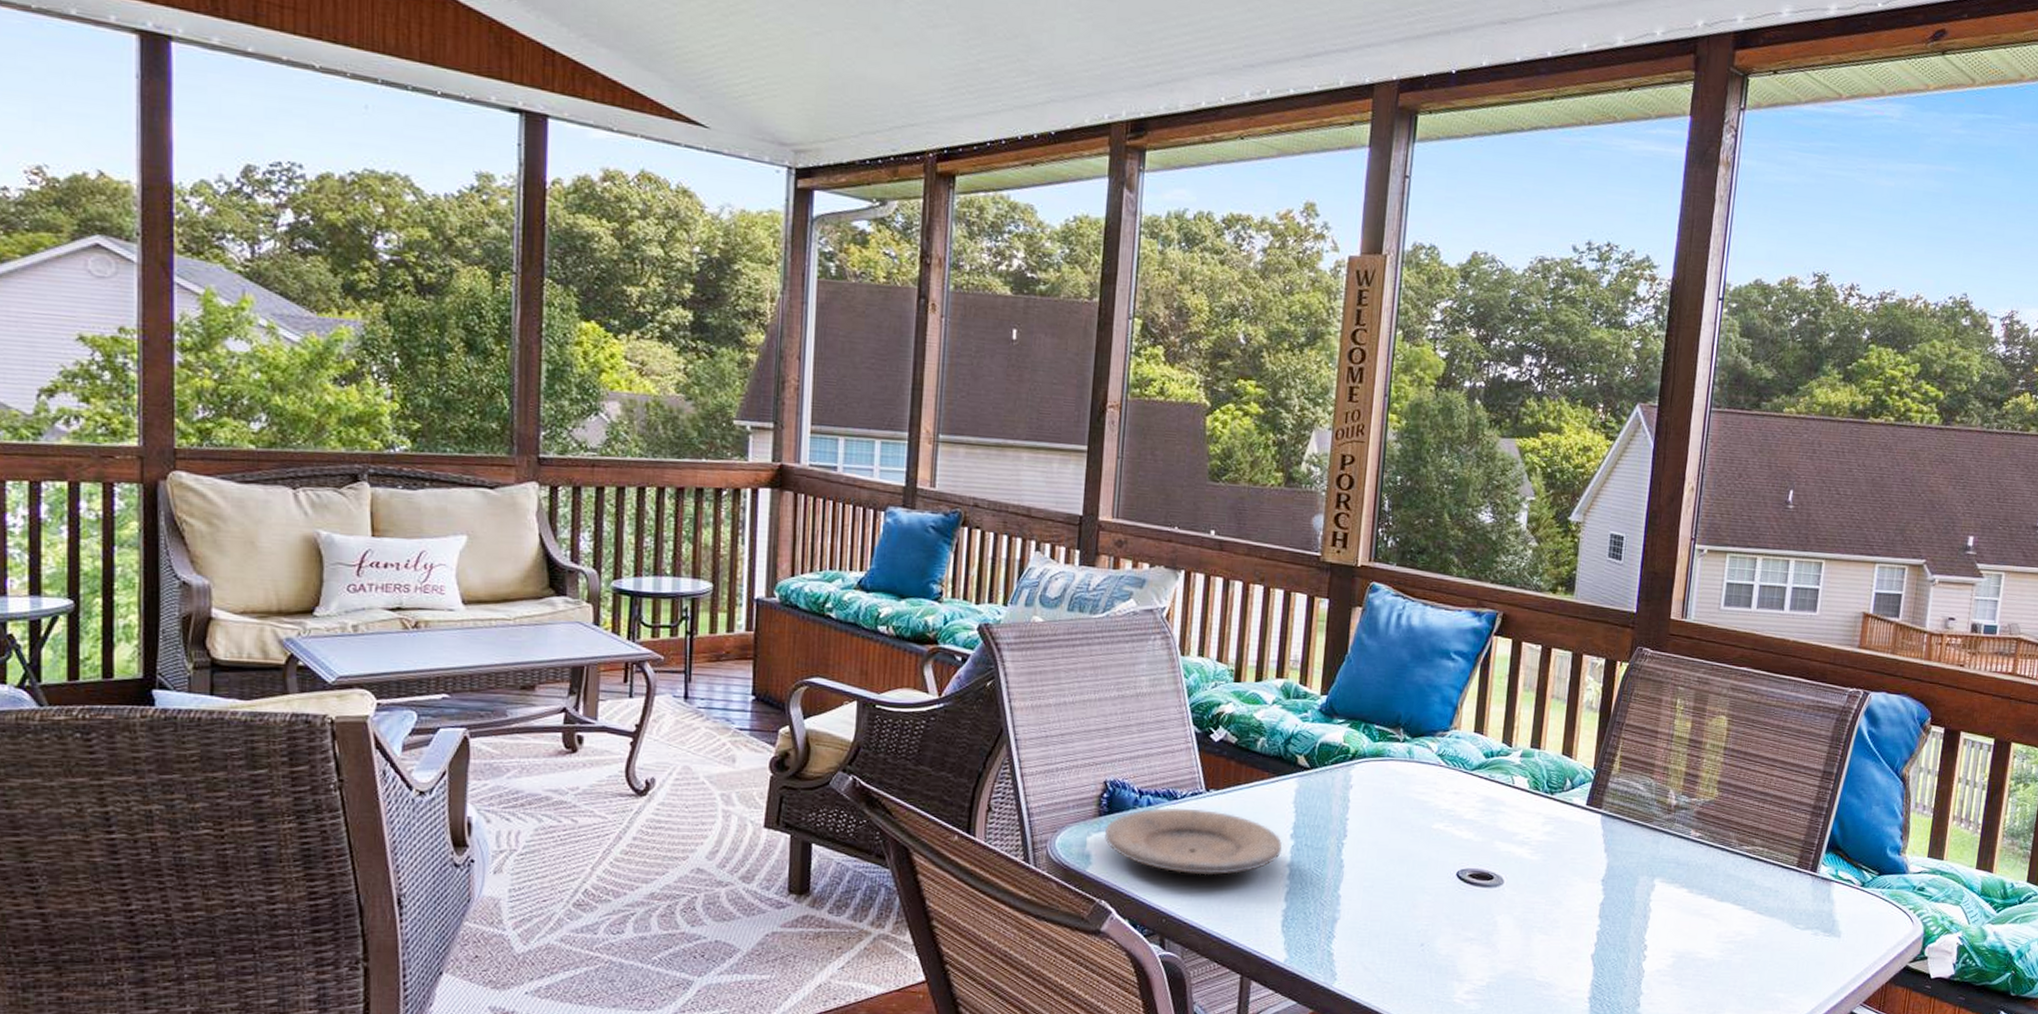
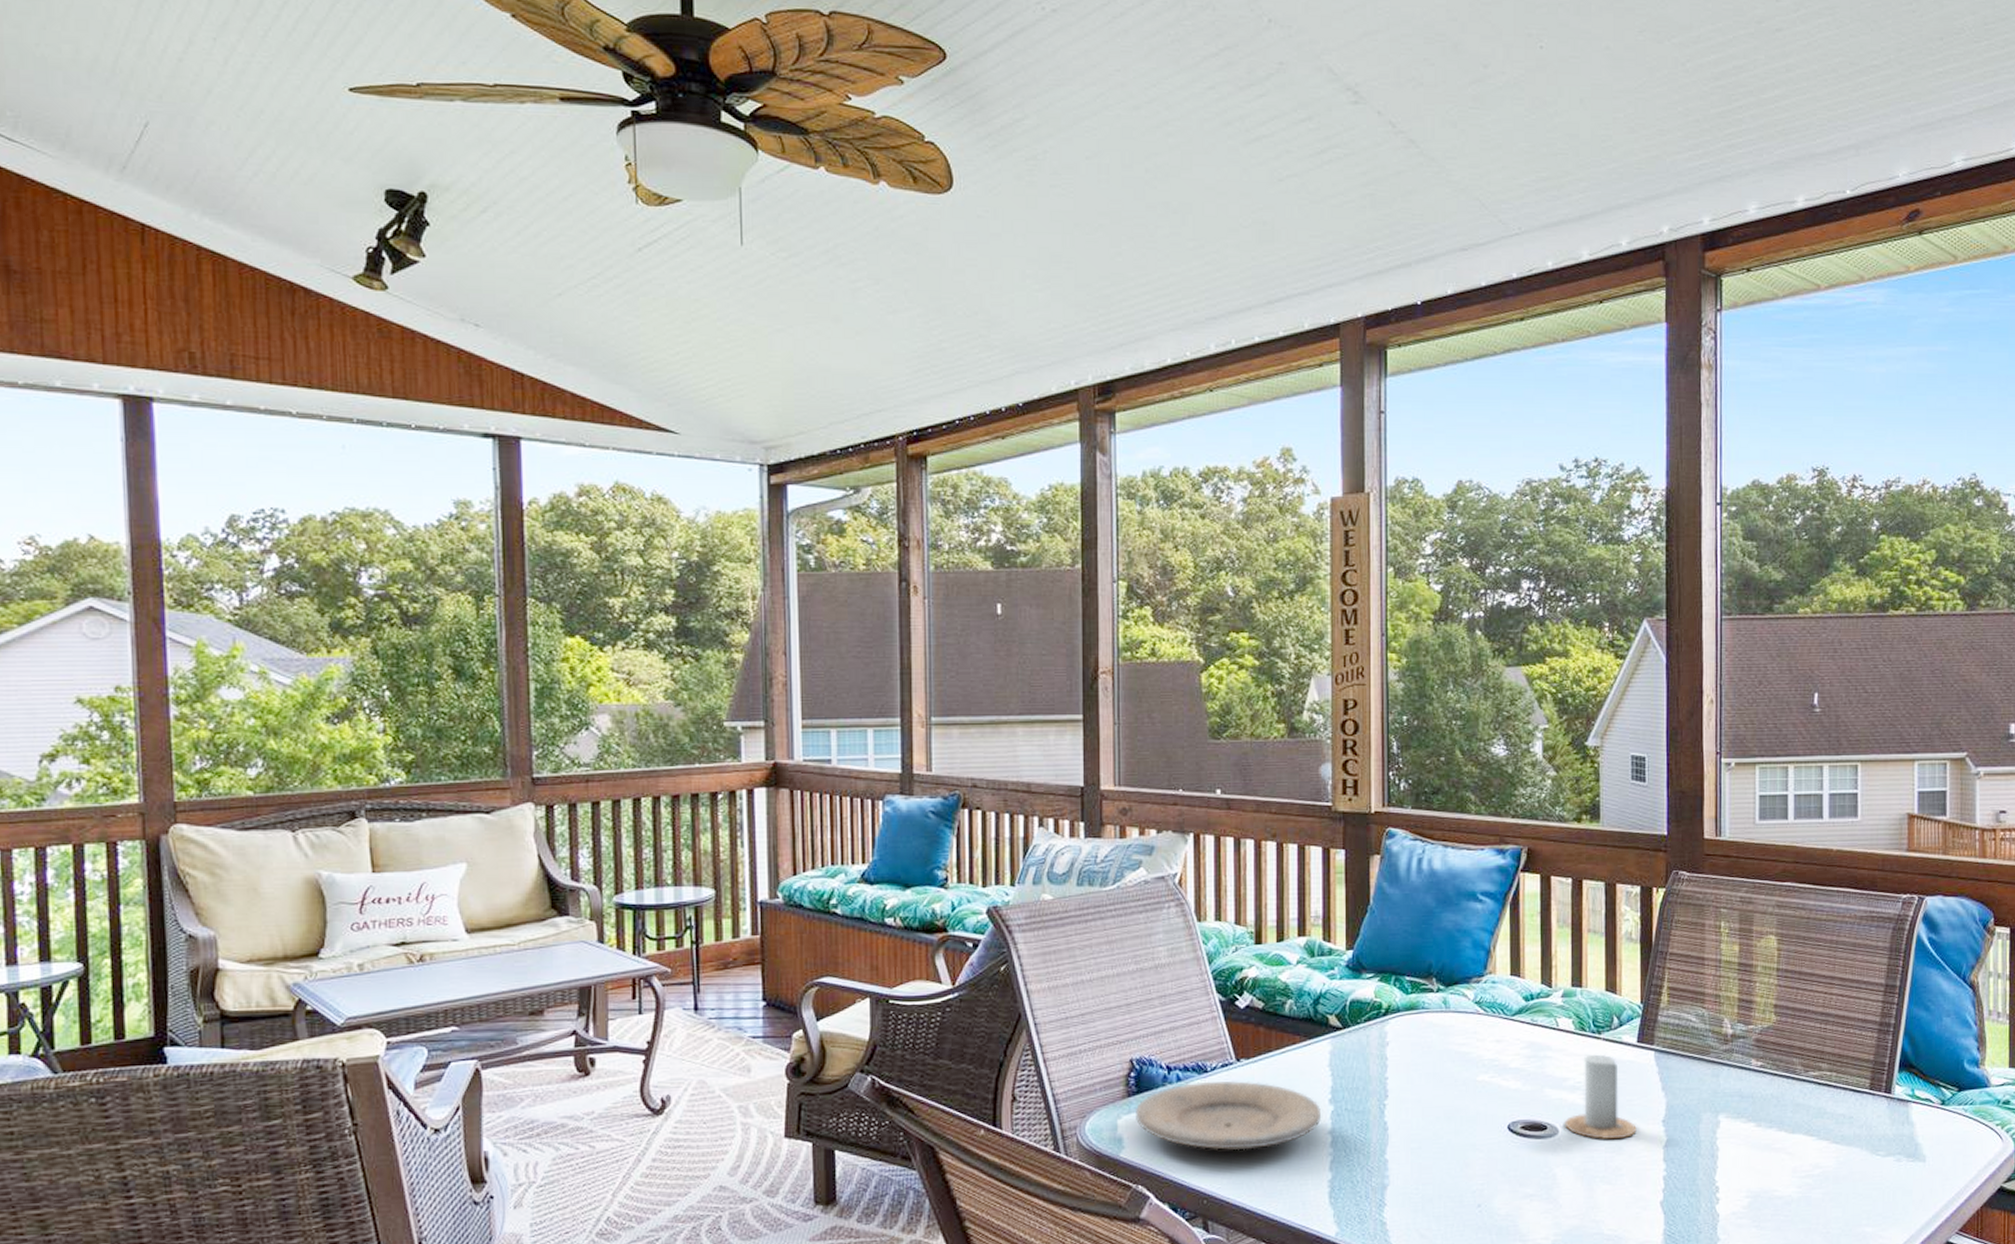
candle: none [1510,795,1577,894] -> present [1565,1035,1637,1140]

